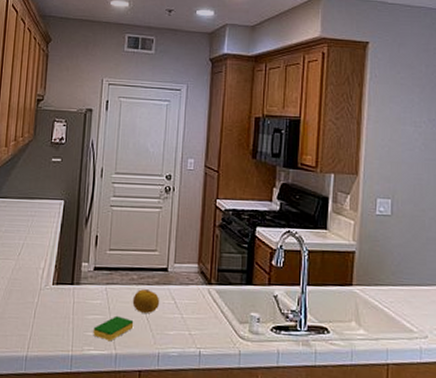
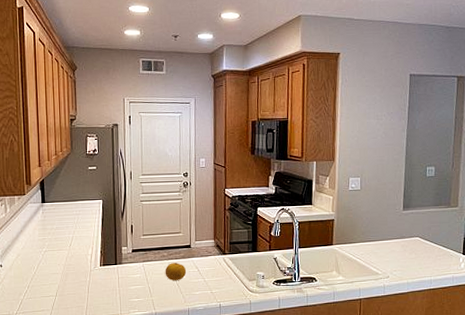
dish sponge: present [93,315,134,342] -> none [136,284,168,304]

